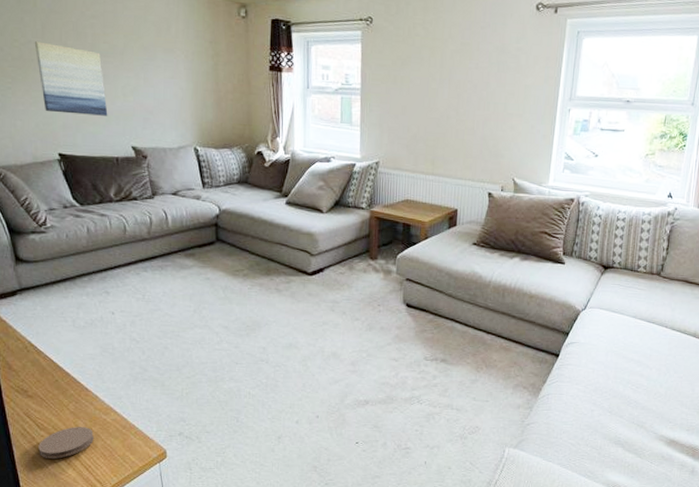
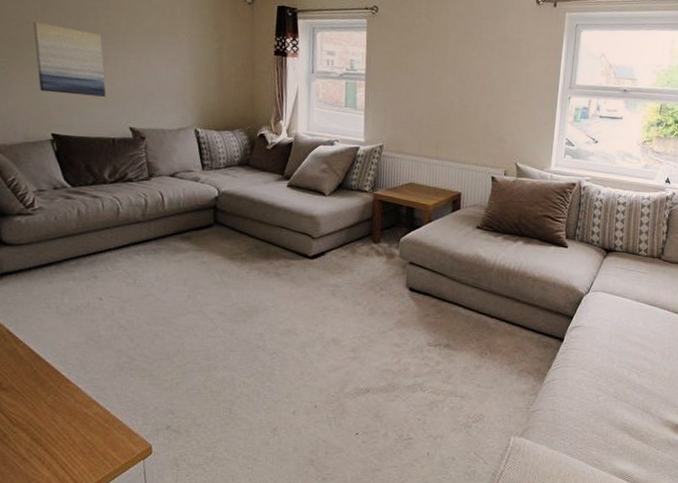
coaster: present [38,427,94,459] -> none [10,421,73,457]

